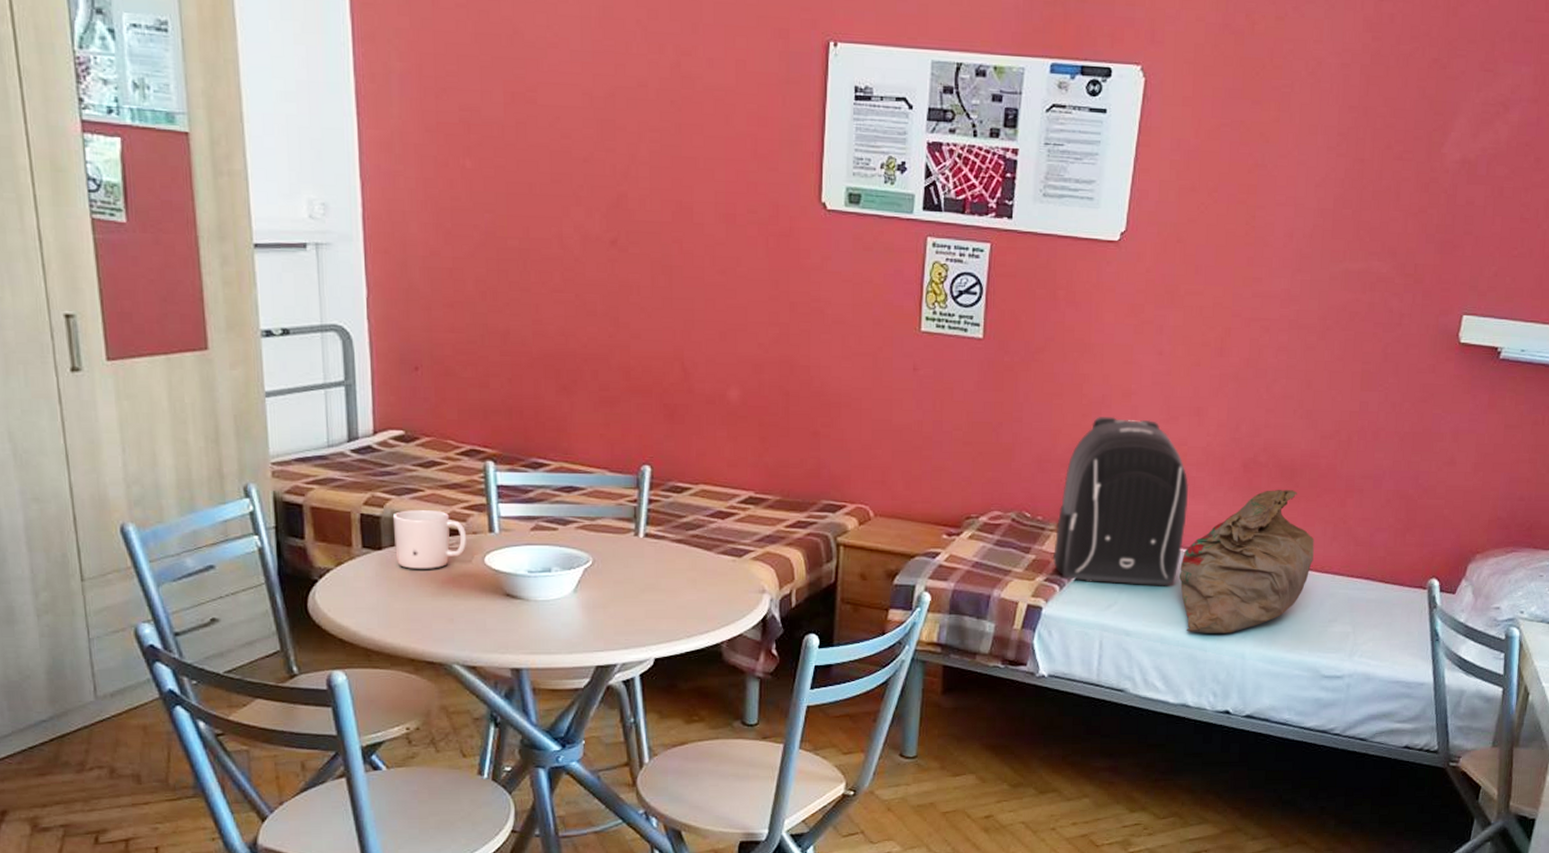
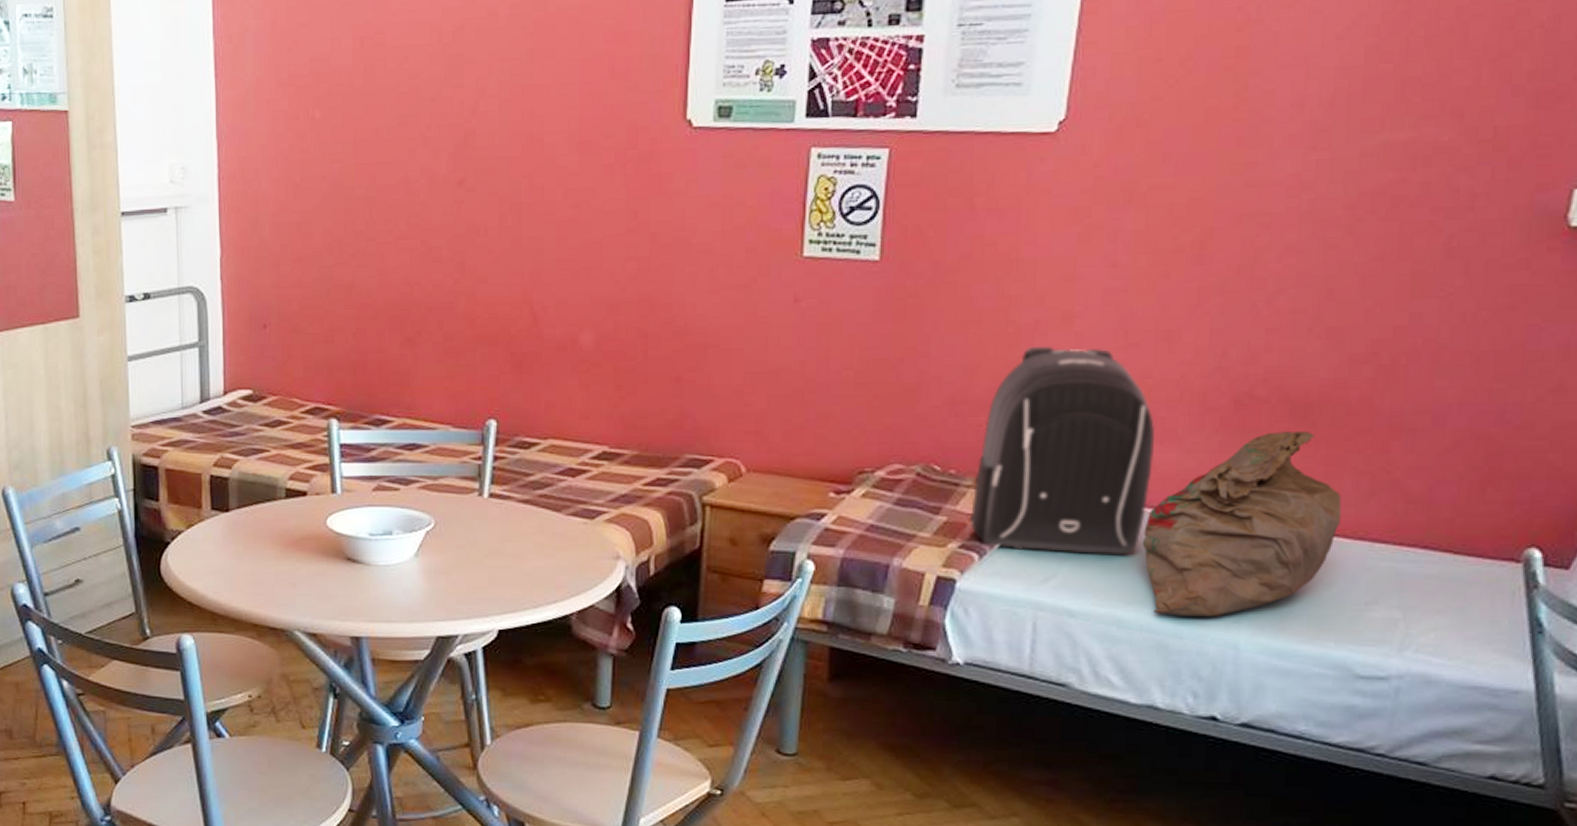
mug: present [392,509,467,570] -> none [240,470,310,533]

